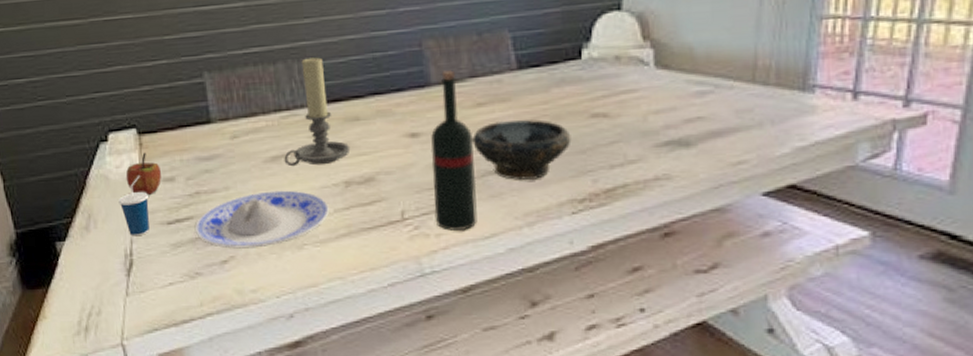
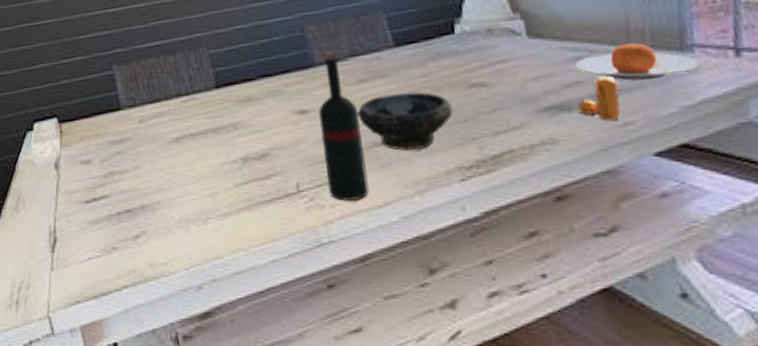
cup: present [118,176,150,237] -> none [43,160,70,215]
apple: present [125,152,161,195] -> none [49,138,80,177]
plate: present [194,190,329,249] -> none [109,167,229,224]
candle holder: present [284,56,351,167] -> none [186,46,246,146]
pepper shaker: none [695,113,738,158] -> present [577,77,621,121]
plate: none [698,79,817,119] -> present [575,42,699,81]

